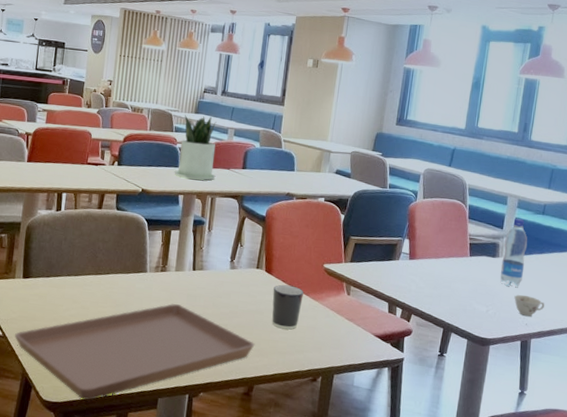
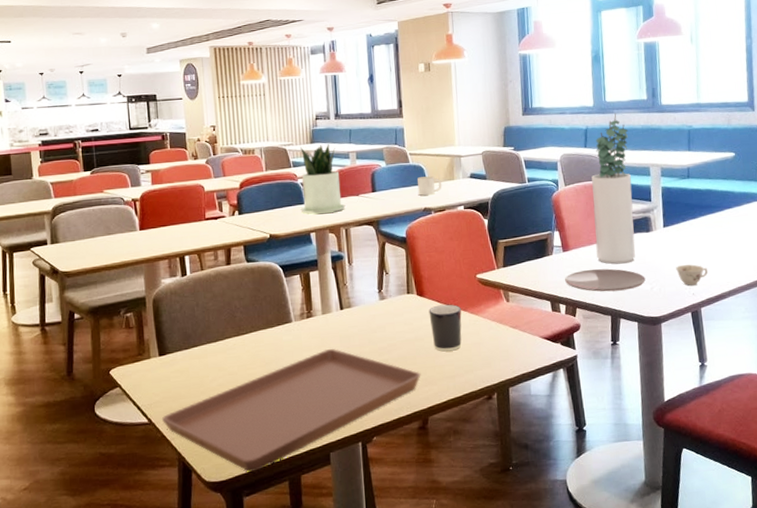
mug: none [284,163,309,183] -> present [416,176,442,196]
plate: none [406,280,483,308] -> present [565,268,646,292]
vase: none [440,140,494,283] -> present [591,113,636,264]
bottle: present [500,218,528,287] -> none [655,187,681,259]

